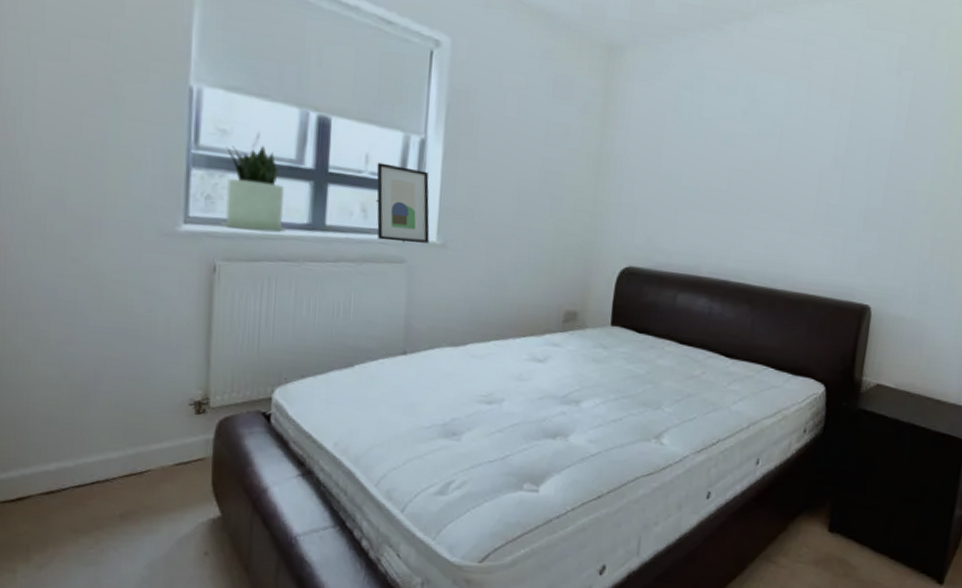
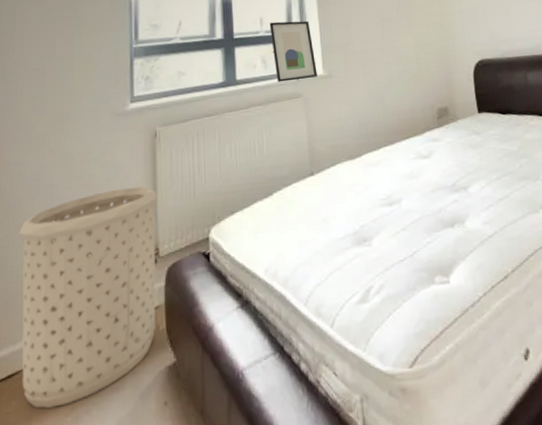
laundry basket: none [31,322,212,538] -> present [19,186,158,409]
planter: present [219,146,288,233] -> none [157,30,208,99]

